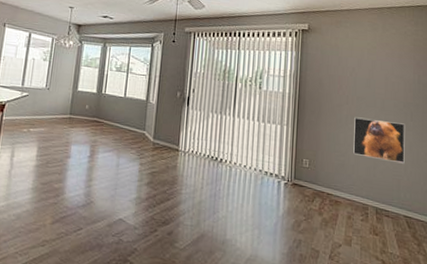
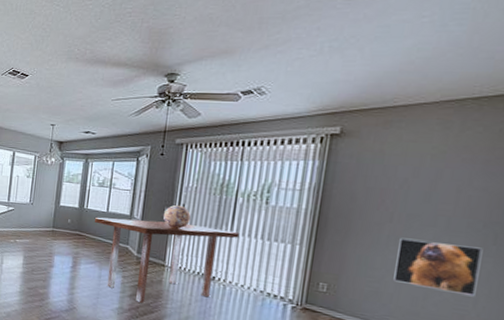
dining table: none [112,102,241,191] -> present [94,217,240,303]
decorative globe: none [176,89,200,113] -> present [163,204,191,229]

